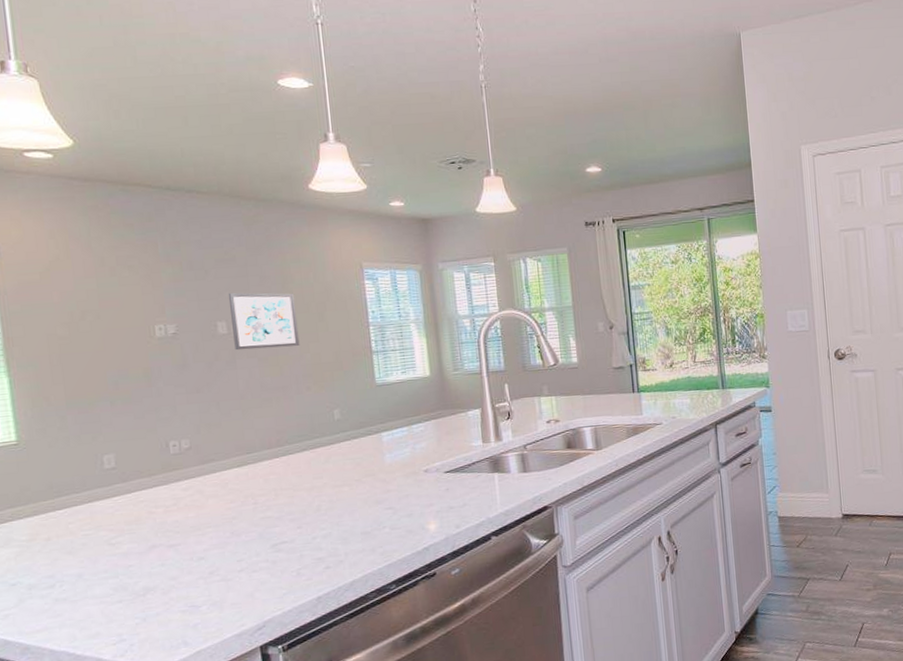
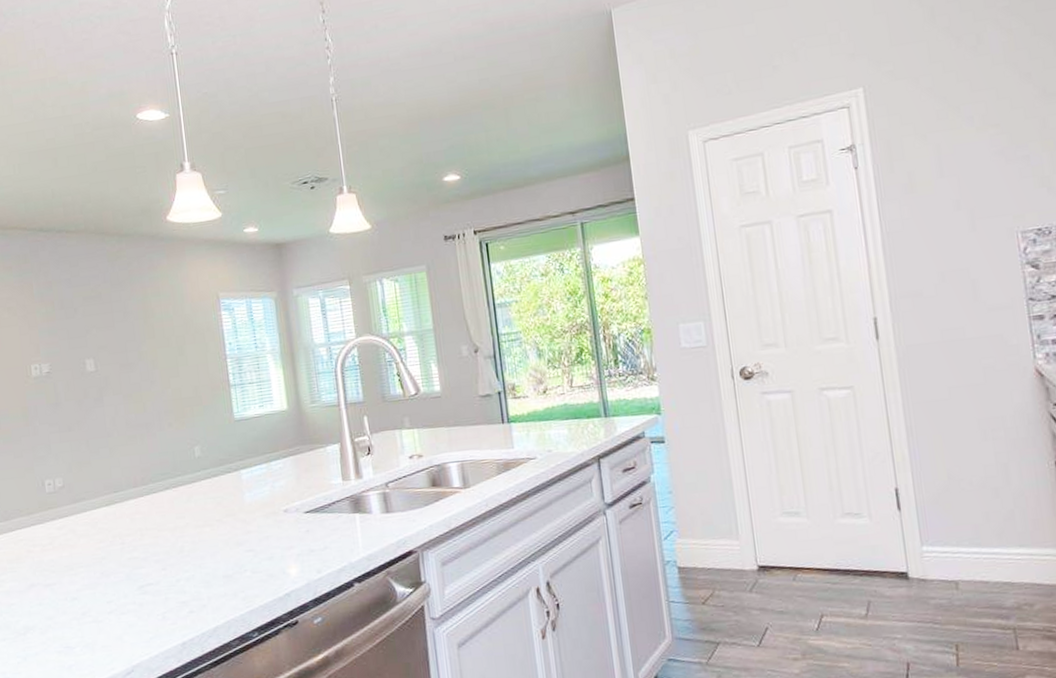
wall art: present [228,292,300,351] -> none [95,327,161,388]

